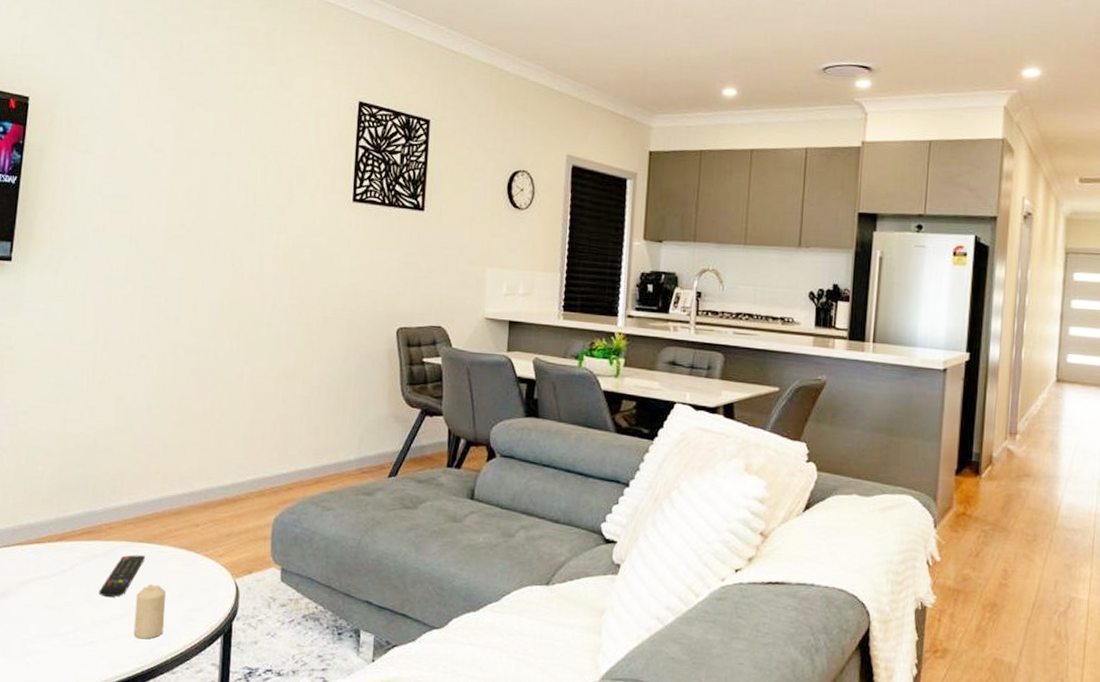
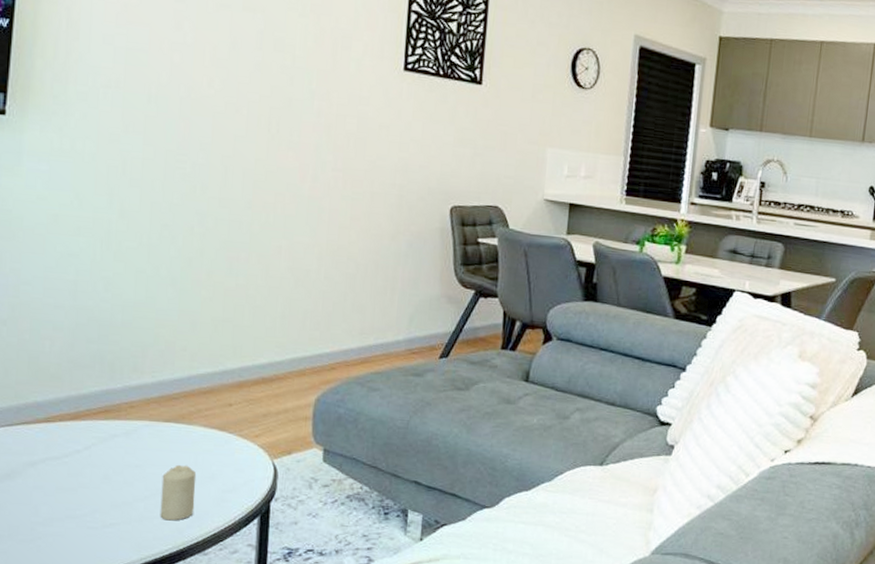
remote control: present [99,555,145,598] -> none [119,435,172,479]

